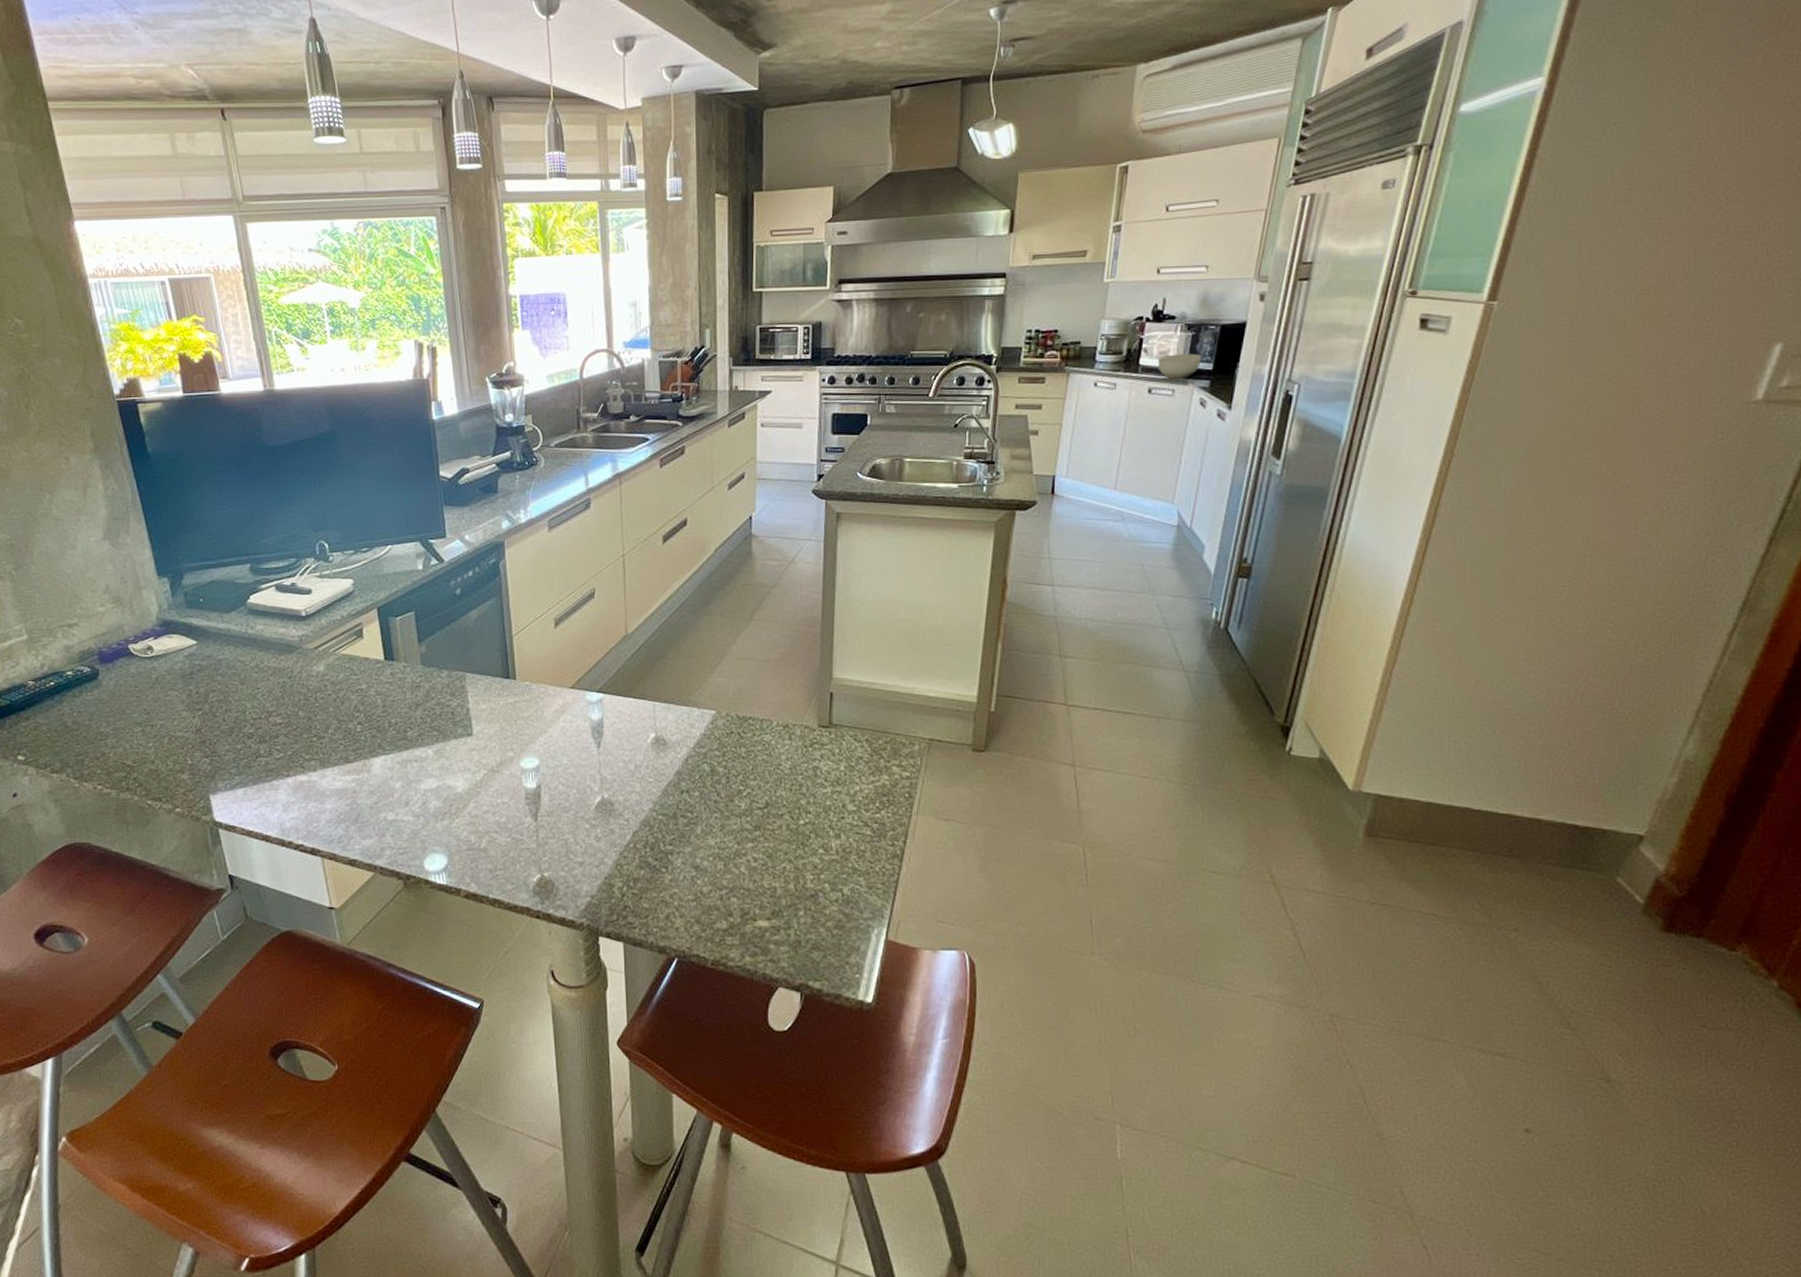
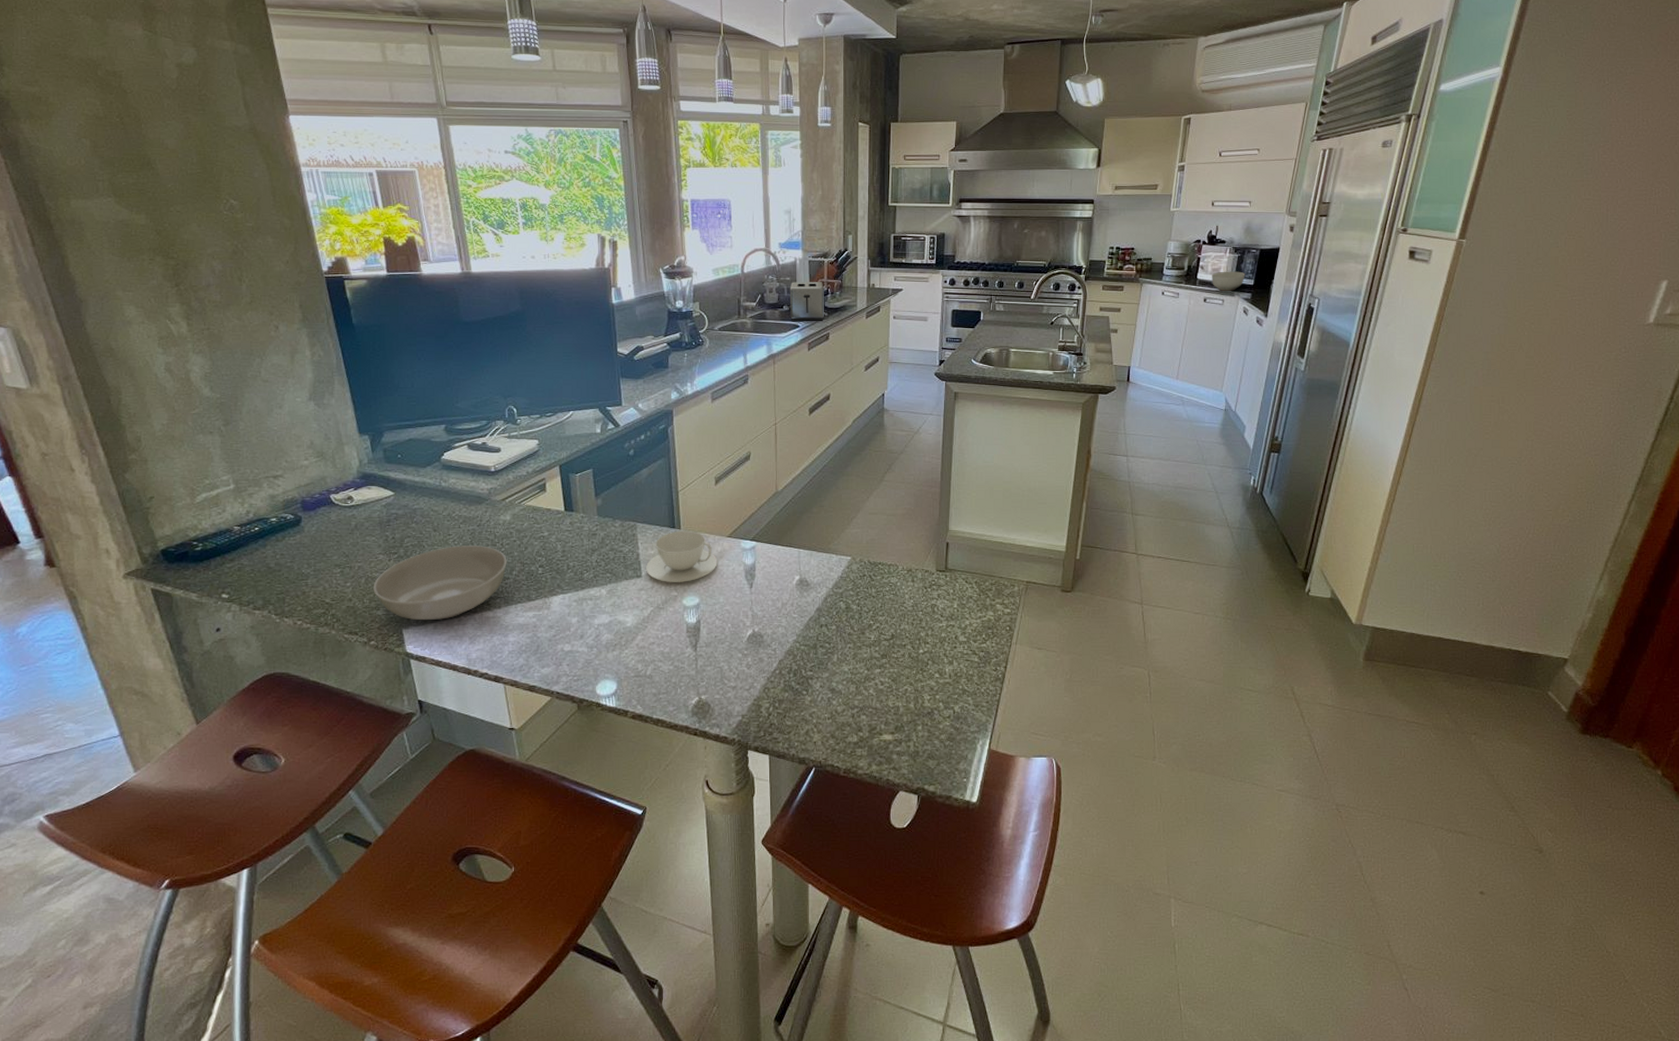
bowl: none [177,700,322,785] -> present [373,545,507,621]
teacup: none [478,681,559,741] -> present [646,530,718,582]
toaster: none [636,386,678,434] -> present [788,282,824,322]

